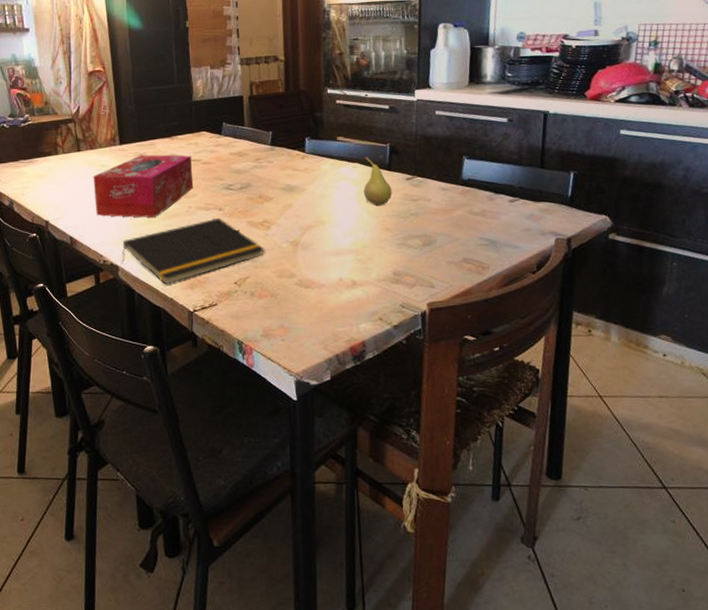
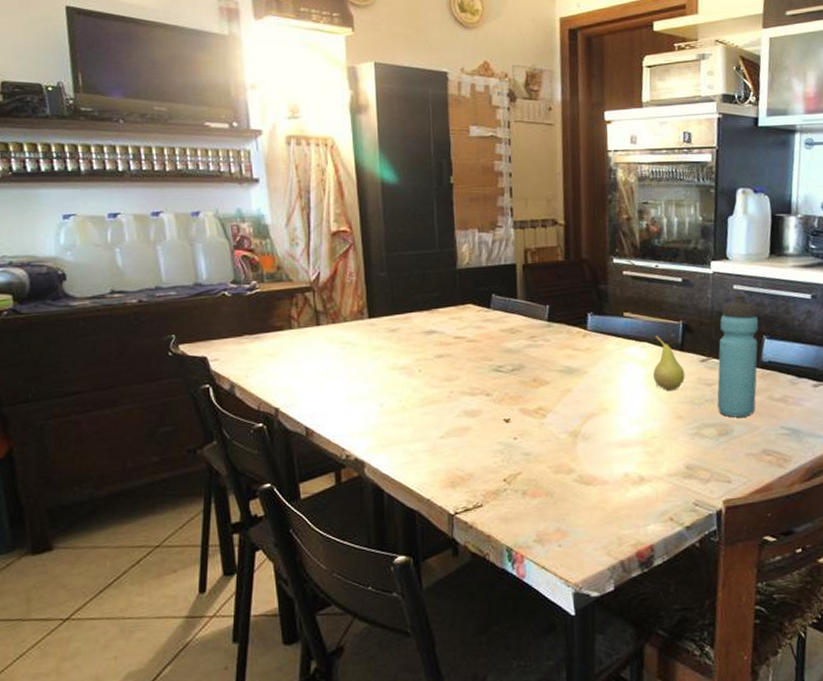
tissue box: present [93,154,193,218] -> none [335,330,455,405]
notepad: present [122,217,265,285] -> none [368,404,540,483]
water bottle: none [421,119,459,230] -> present [717,294,759,418]

